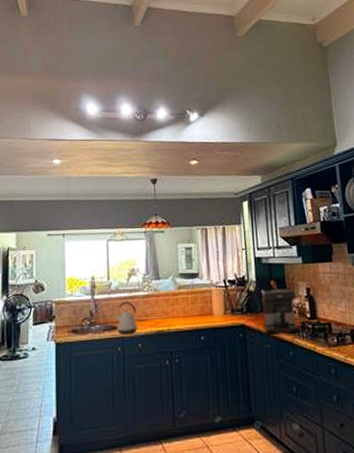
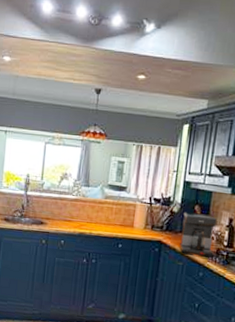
kettle: present [116,301,139,336] -> none [44,201,64,232]

